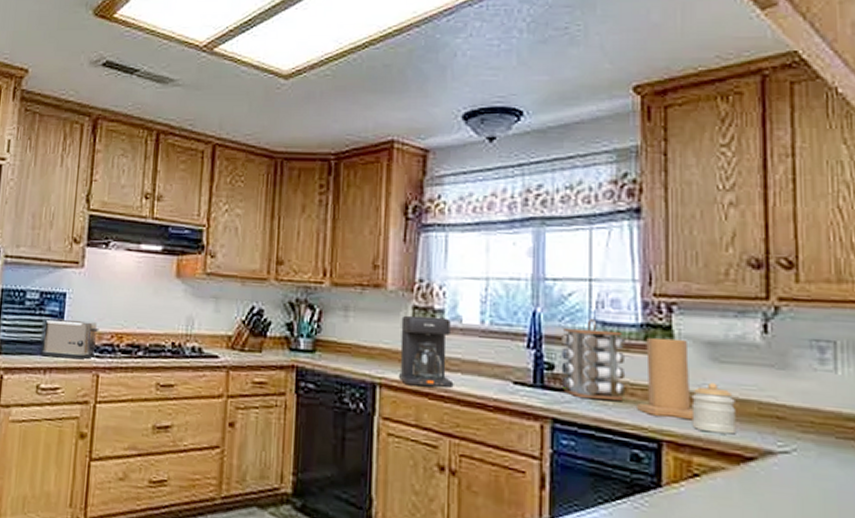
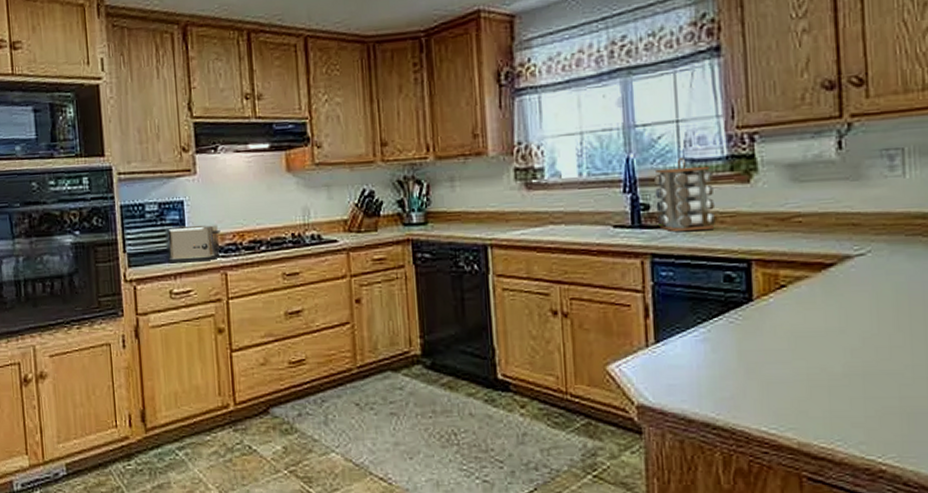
coffee maker: present [399,315,454,389] -> none [504,175,559,242]
paper towel: present [637,338,693,421] -> none [727,165,778,238]
jar: present [691,382,738,435] -> none [775,201,818,247]

